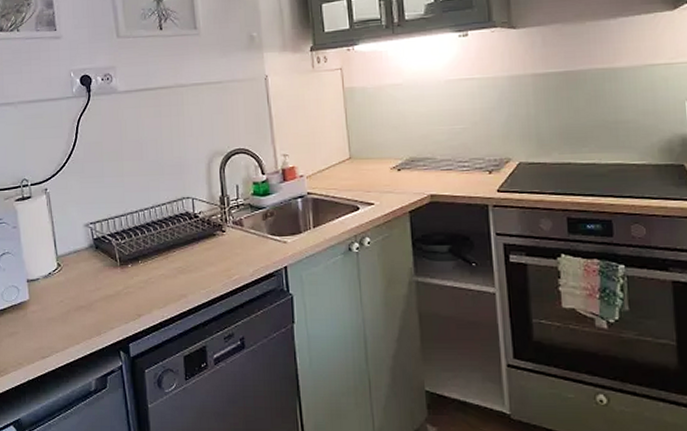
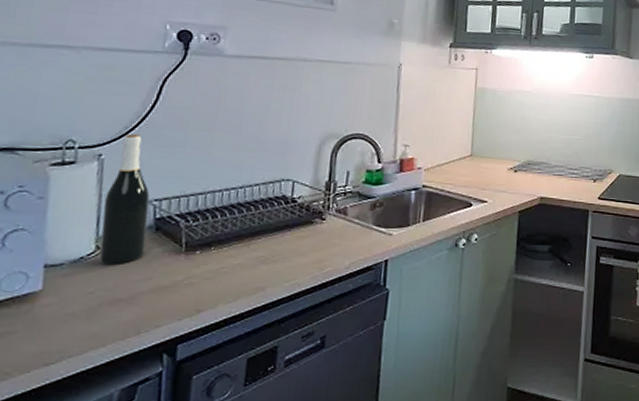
wine bottle: none [56,169,92,279] -> present [99,133,150,266]

